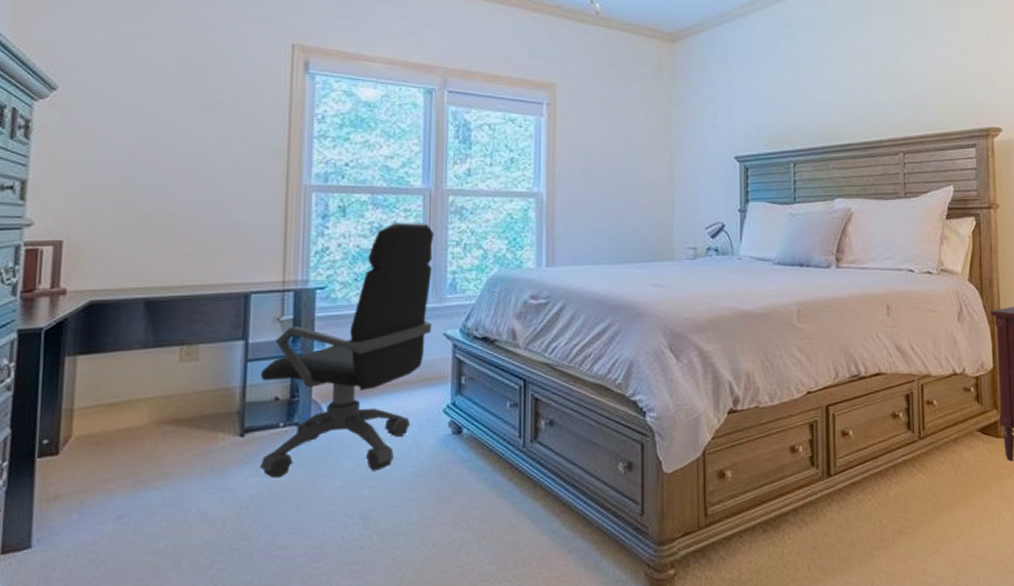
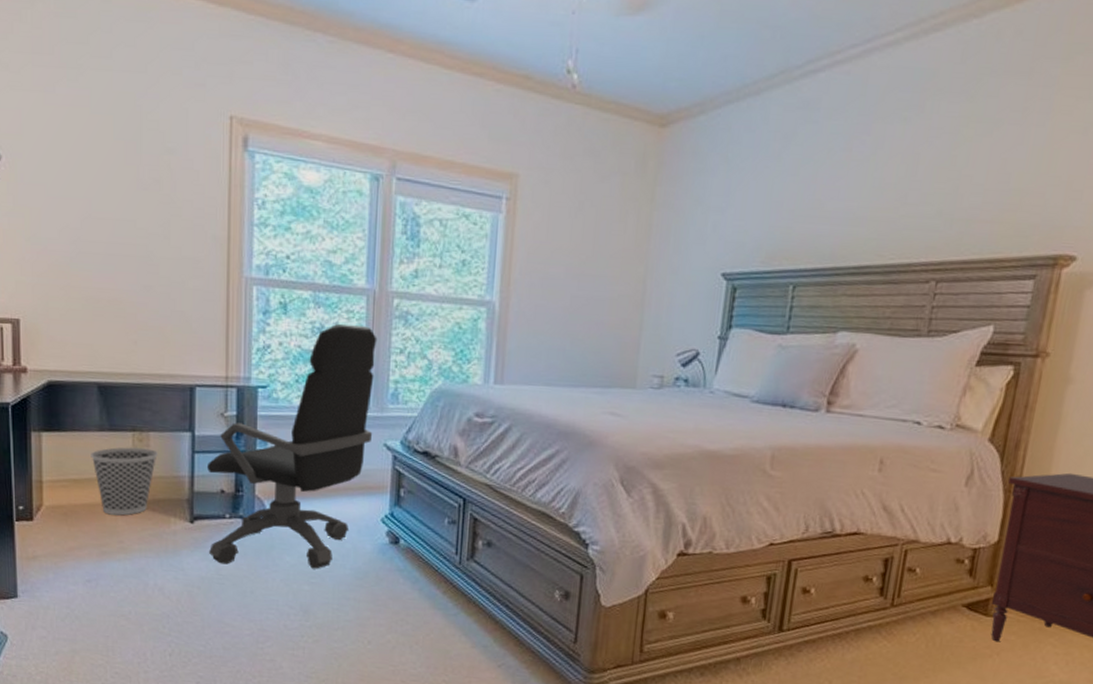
wastebasket: none [132,362,207,438] -> present [91,447,158,516]

